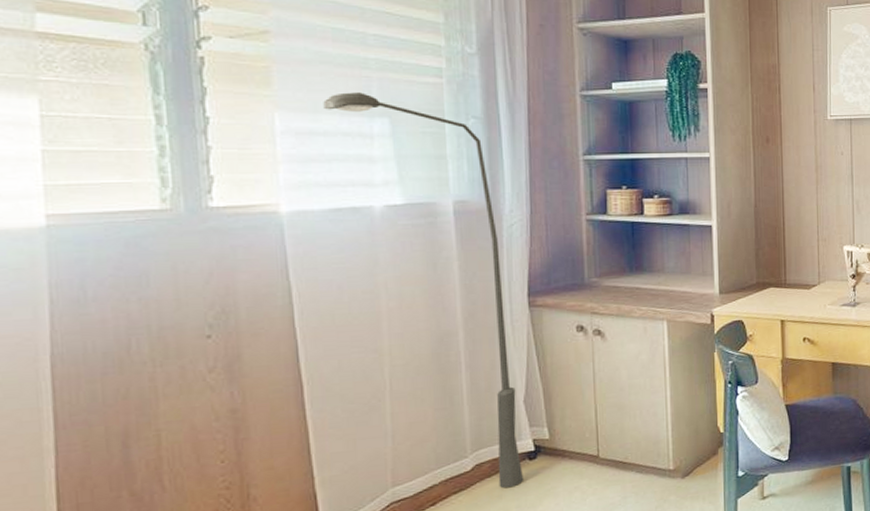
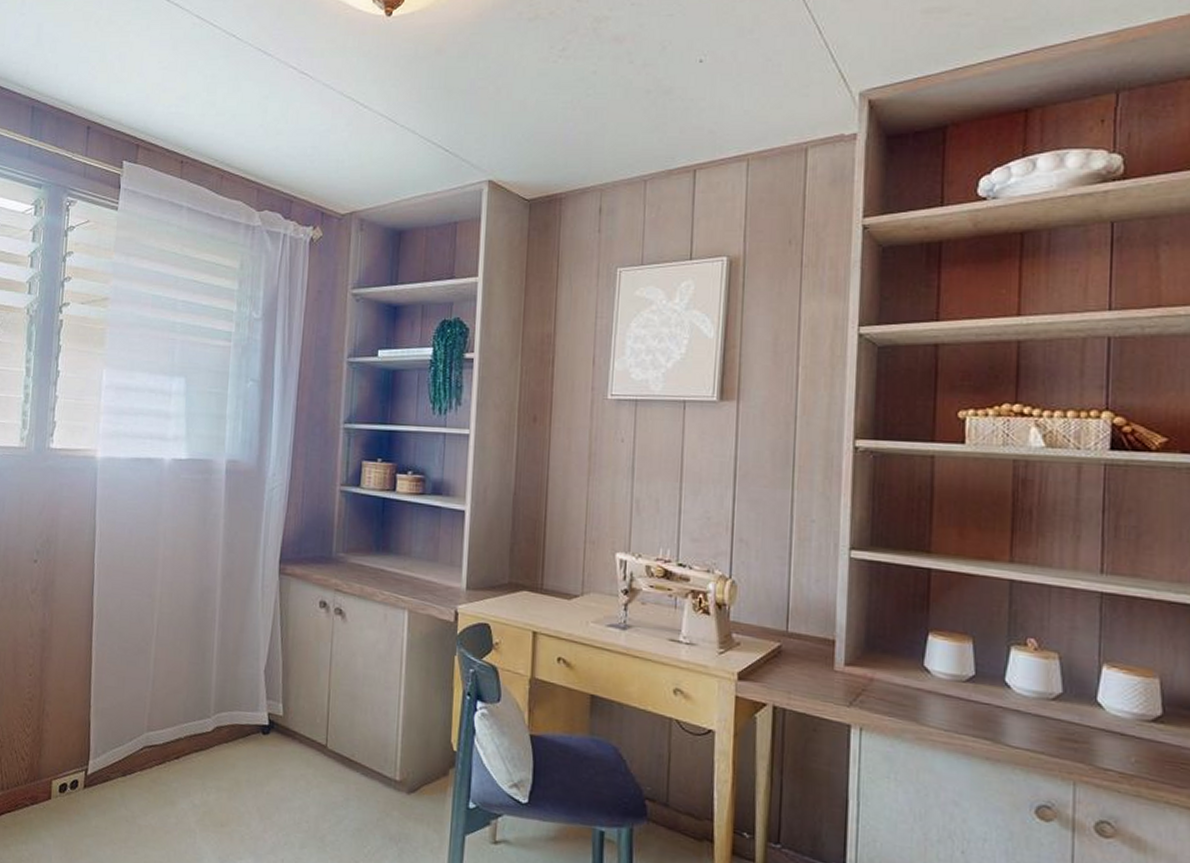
floor lamp: present [323,92,524,488] -> none [138,353,260,759]

